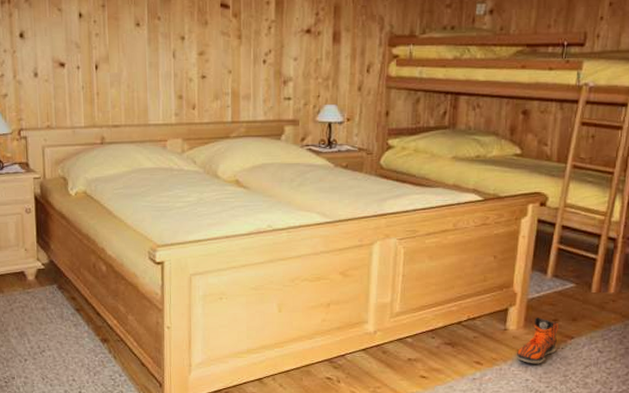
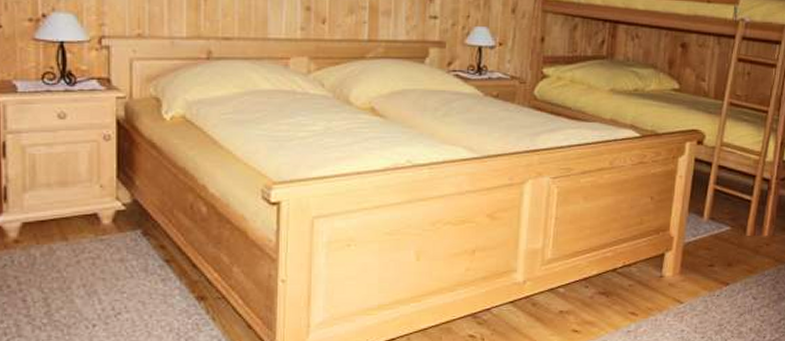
sneaker: present [516,317,558,364] -> none [672,263,714,313]

